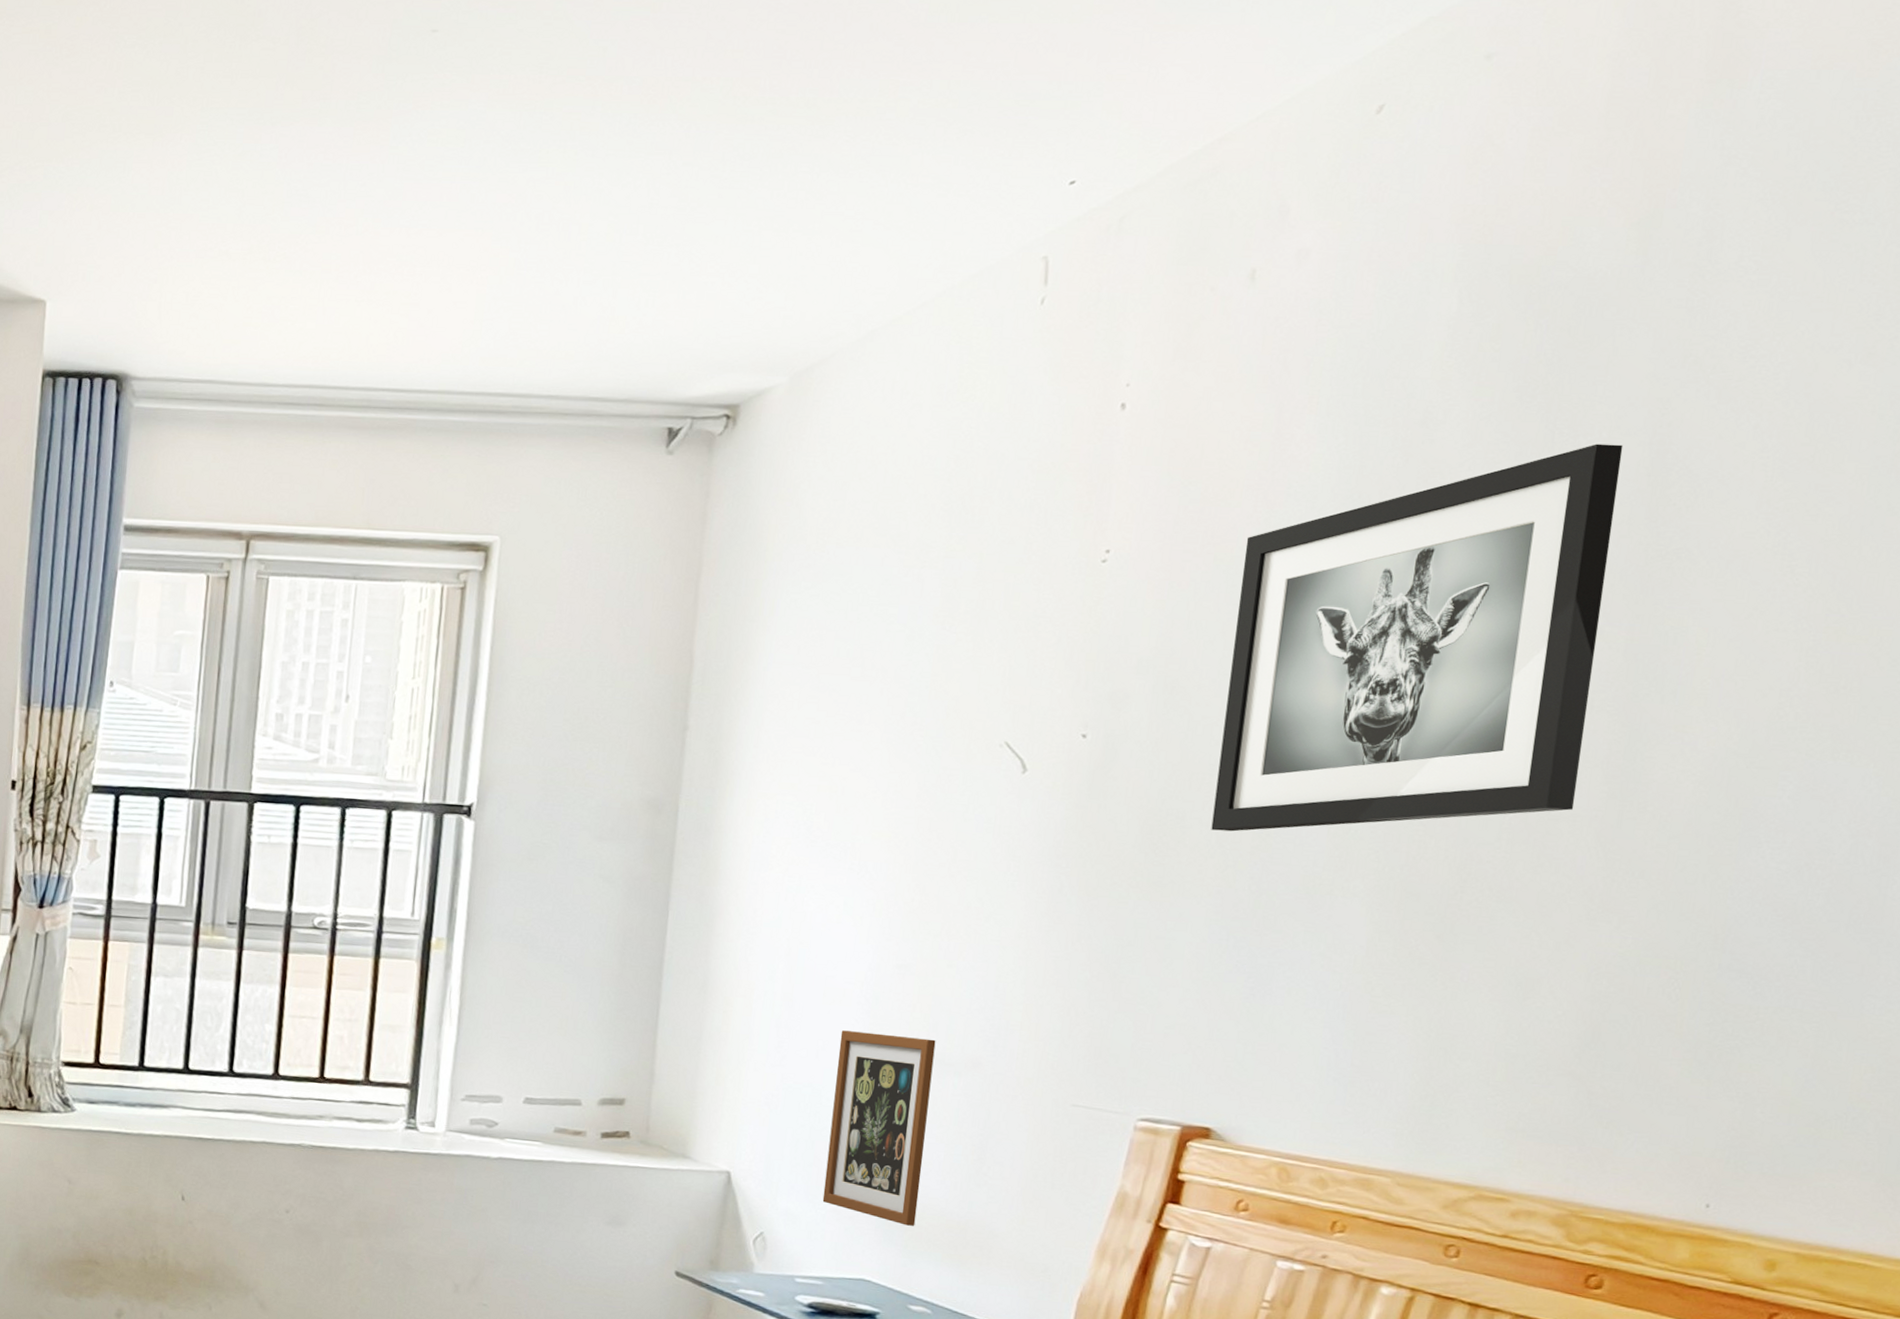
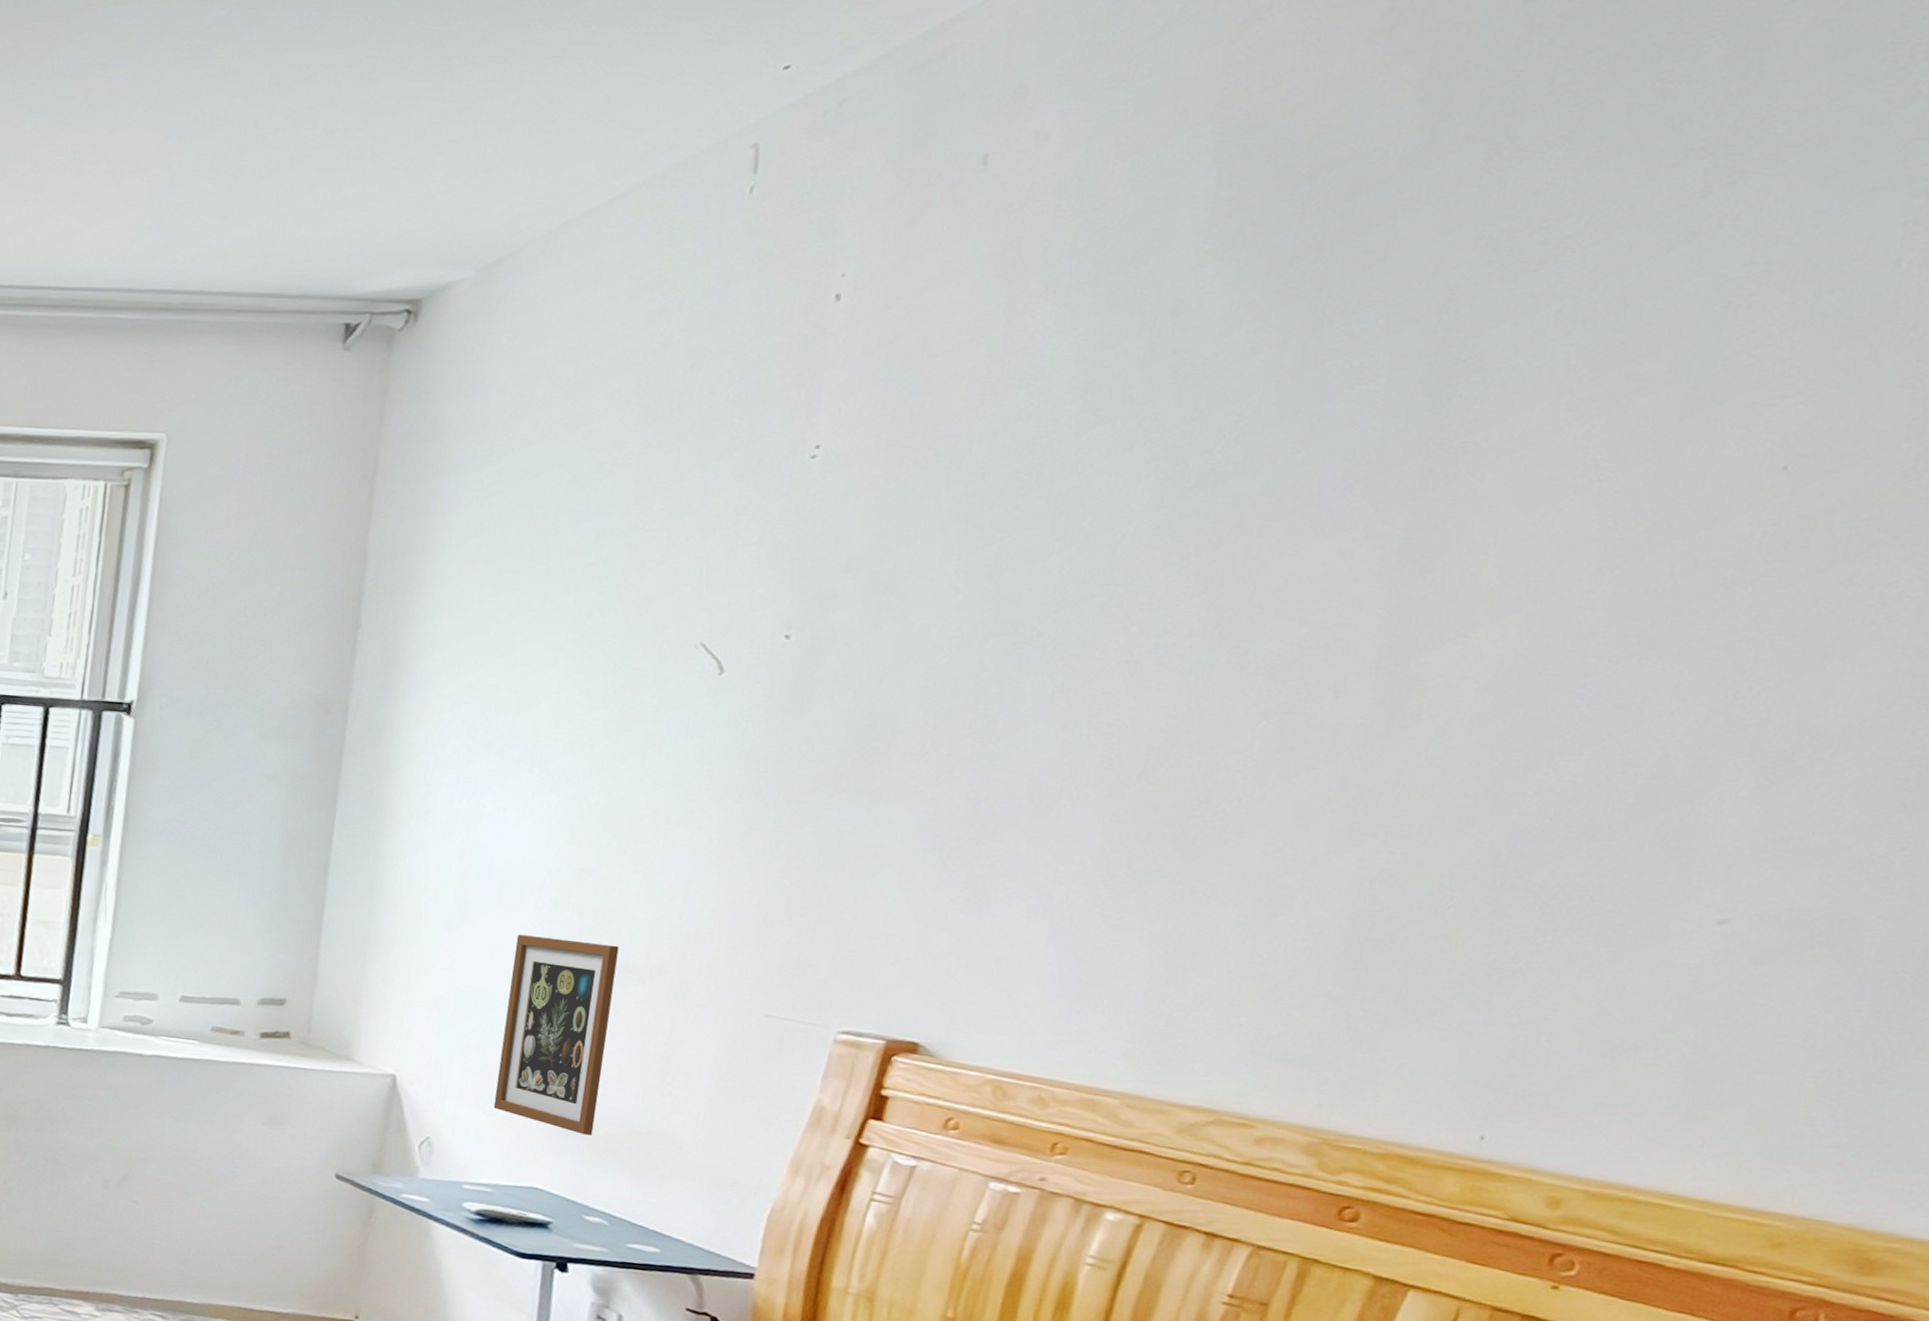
wall art: present [1211,444,1624,832] -> none [925,332,1403,737]

